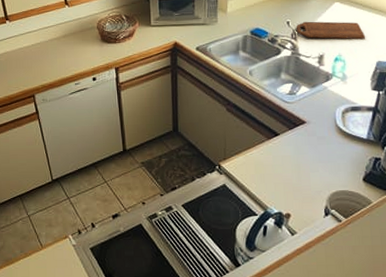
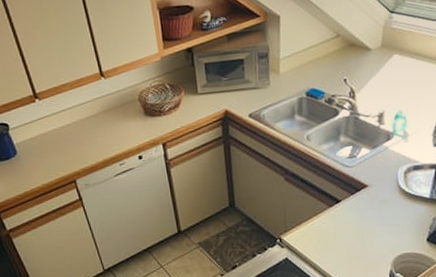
cutting board: present [296,21,366,40] -> none [353,75,427,96]

